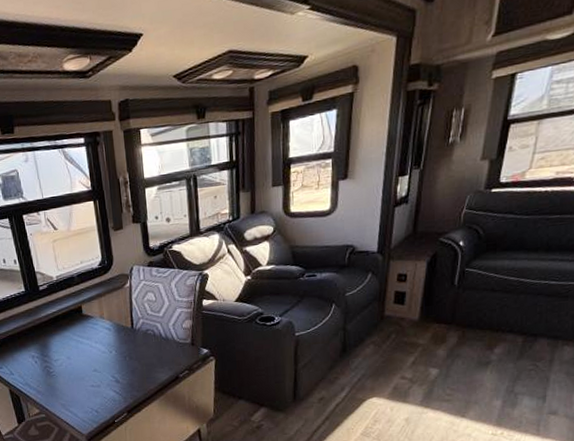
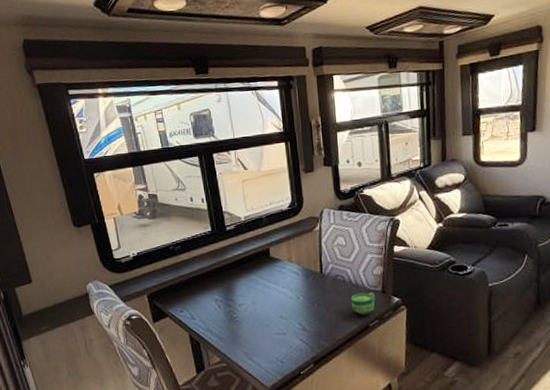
cup: none [161,345,185,367] -> present [350,292,375,315]

